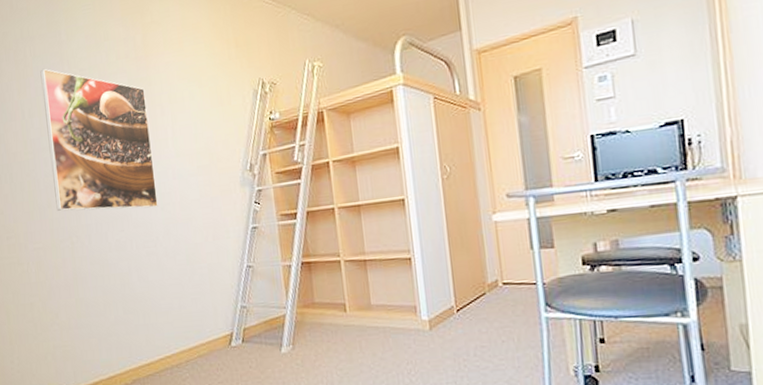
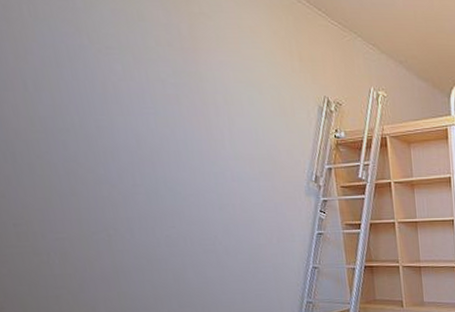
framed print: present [40,68,158,211] -> none [46,36,215,207]

